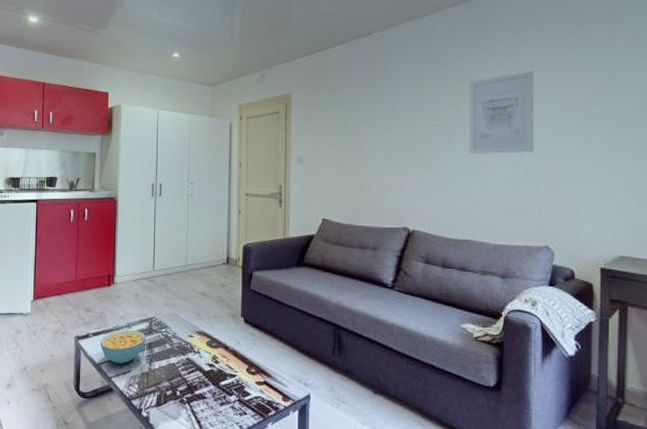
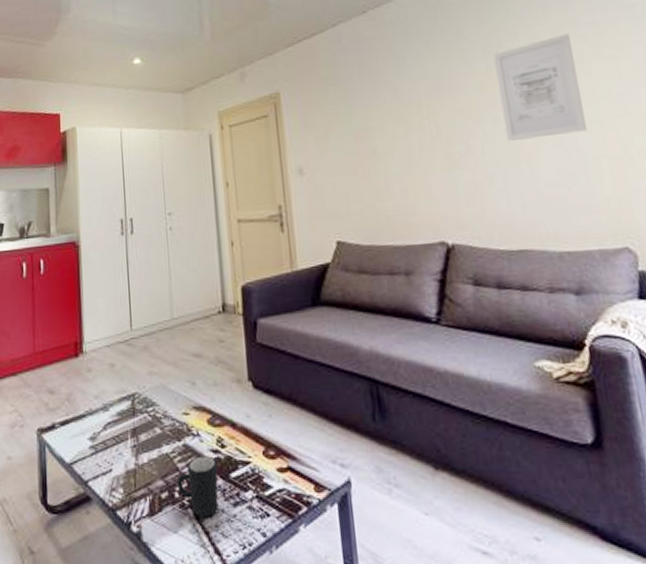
cereal bowl: present [100,330,146,364] -> none [70,413,129,461]
mug: none [179,367,211,411] -> present [176,456,219,517]

